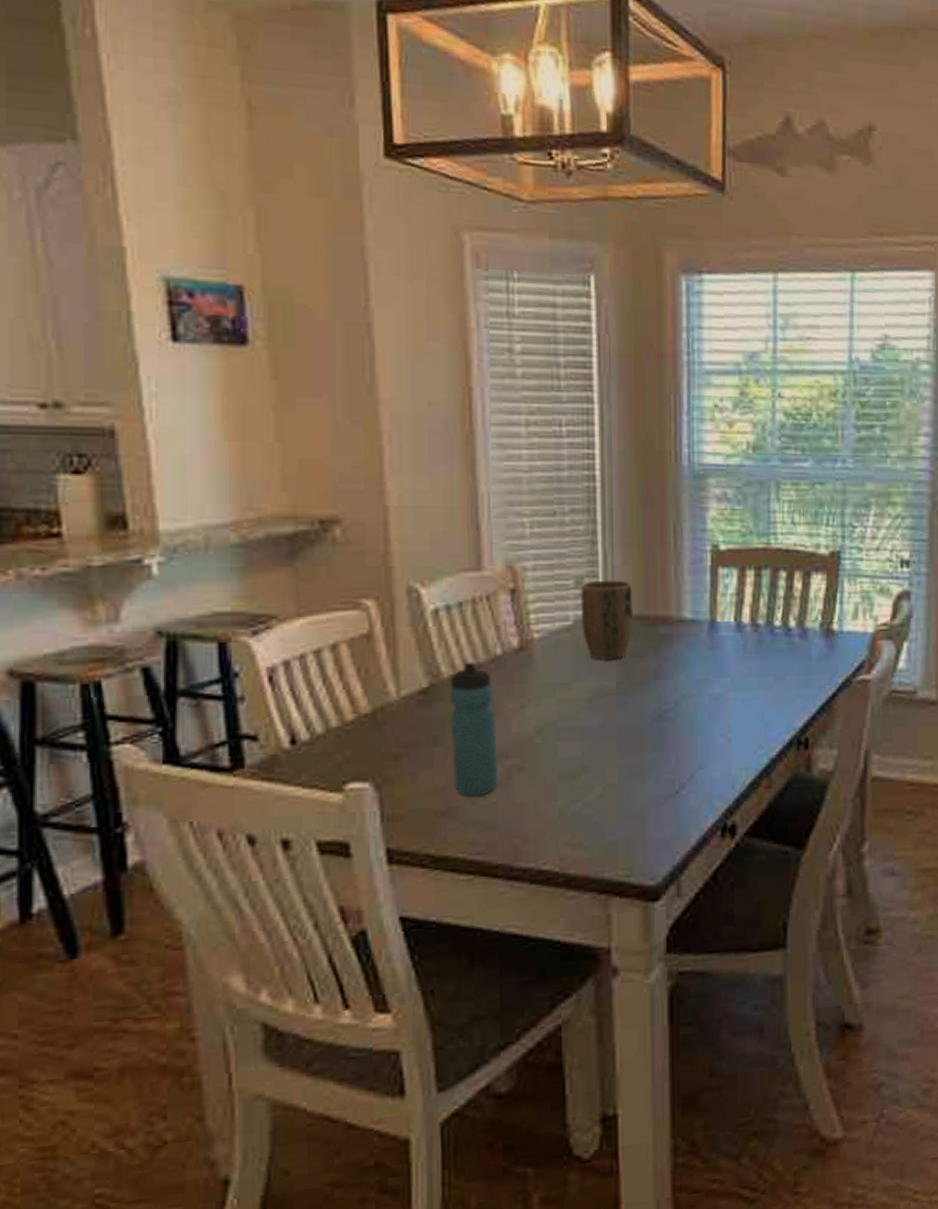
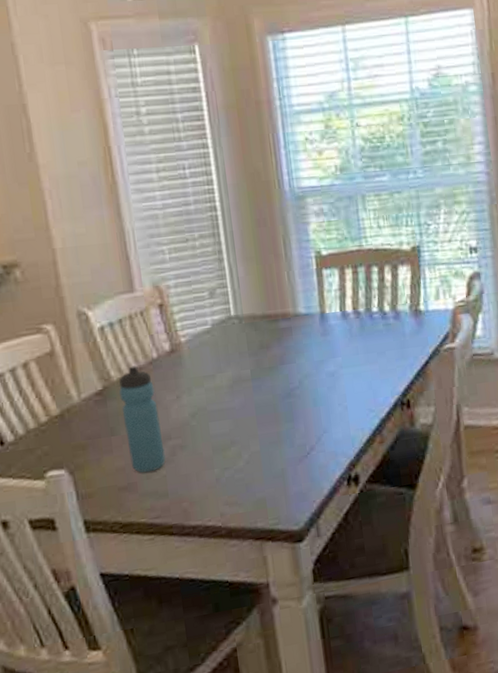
plant pot: present [580,580,634,661] -> none [214,288,259,354]

